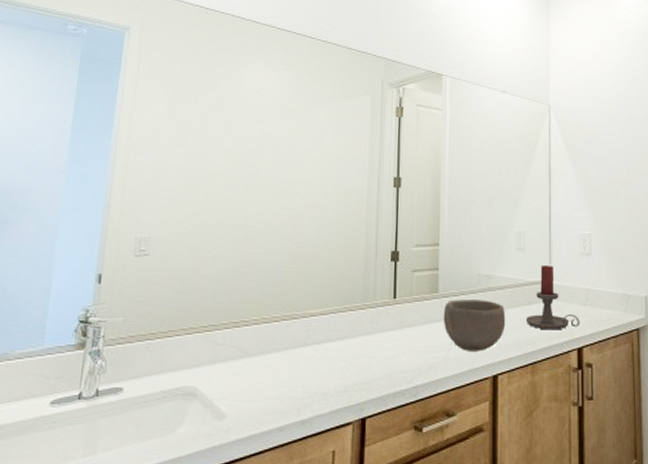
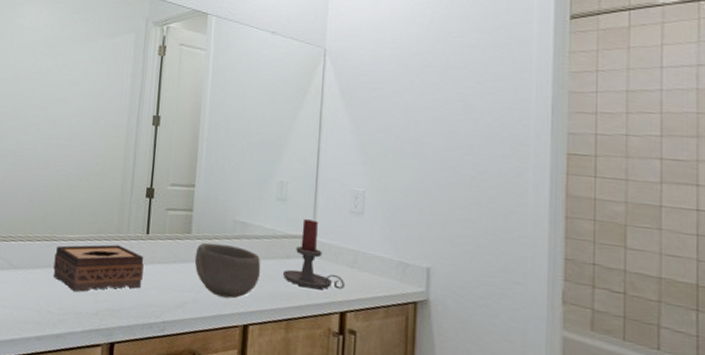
tissue box: none [294,314,393,371] -> present [53,244,144,293]

